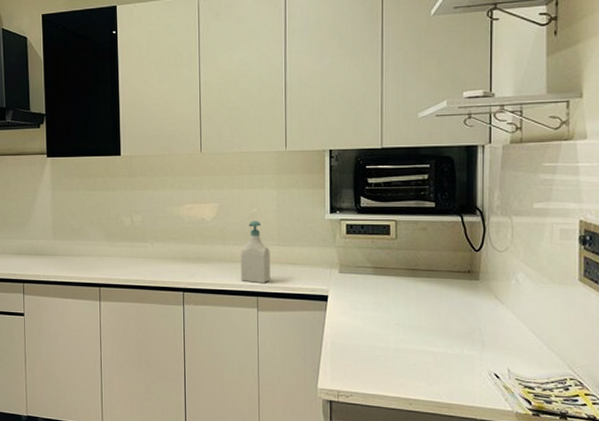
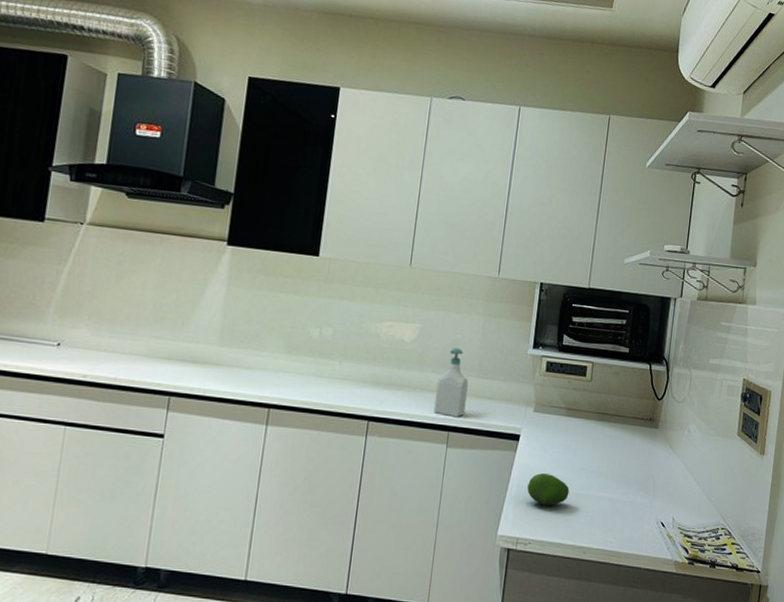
fruit: none [342,330,387,361] -> present [527,473,570,506]

